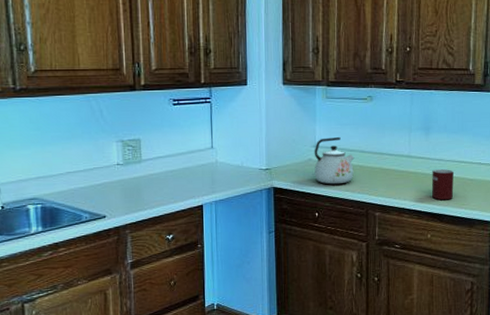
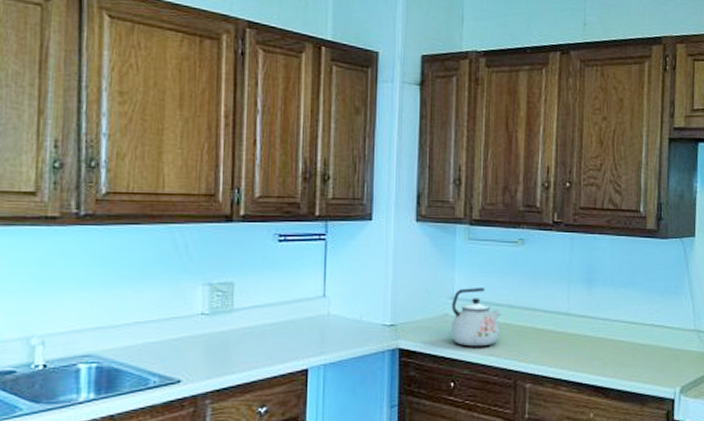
mug: present [431,169,454,200] -> none [594,331,622,370]

